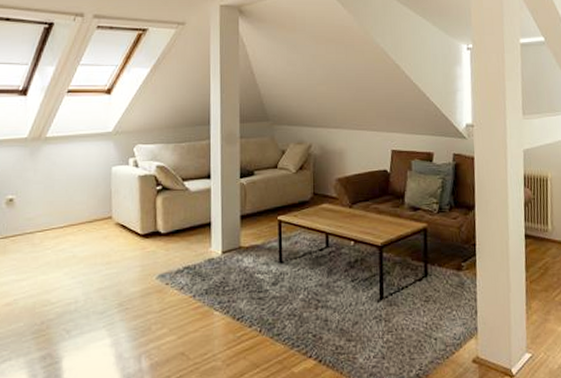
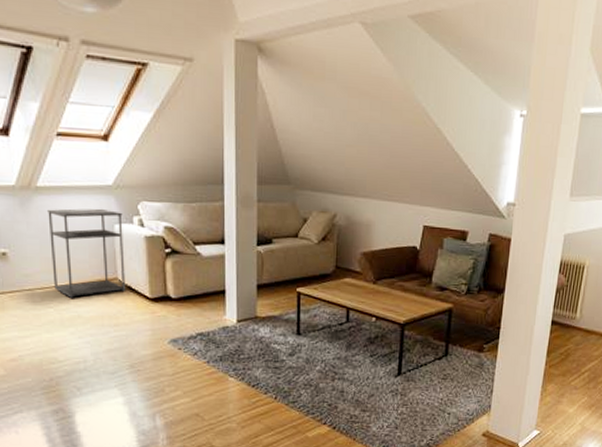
shelving unit: none [53,153,120,238] -> present [48,208,125,298]

